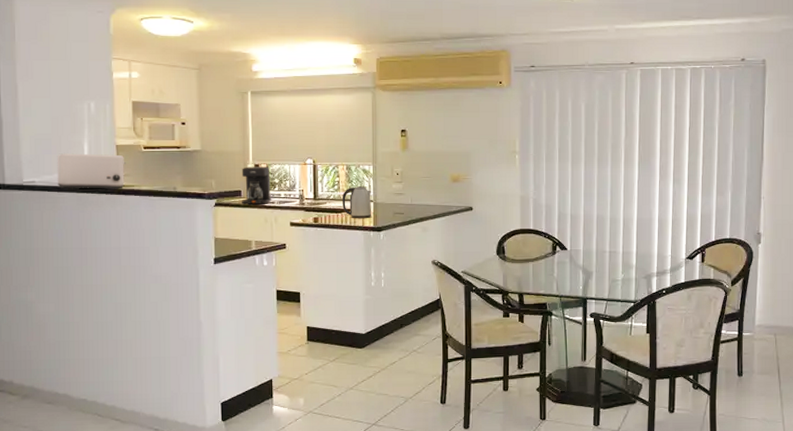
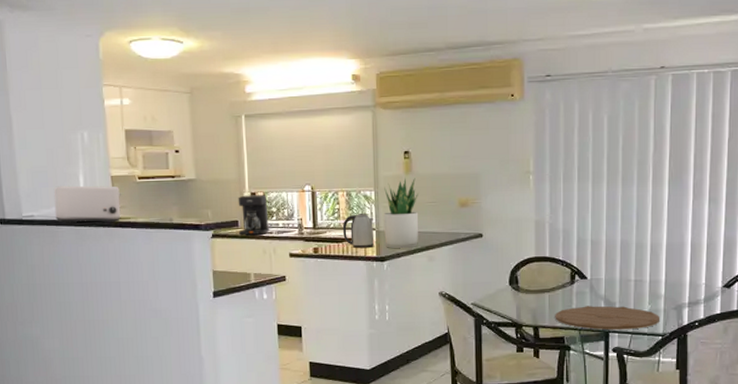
planter: none [381,153,414,220] -> present [384,177,419,249]
placemat: none [538,274,632,297] -> present [555,305,661,330]

